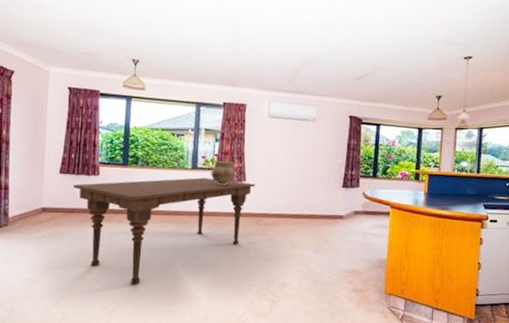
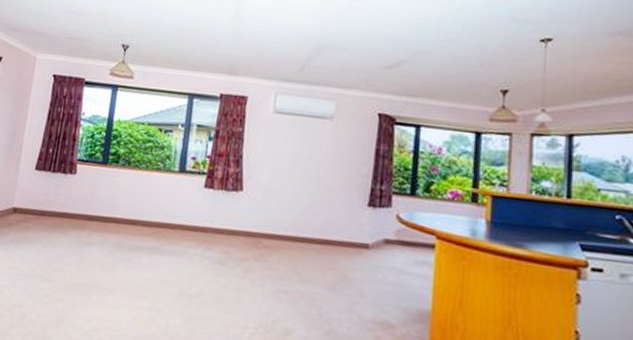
dining table: present [72,177,256,285] -> none [47,182,255,310]
ceramic pot: present [211,160,235,186] -> none [201,163,230,195]

